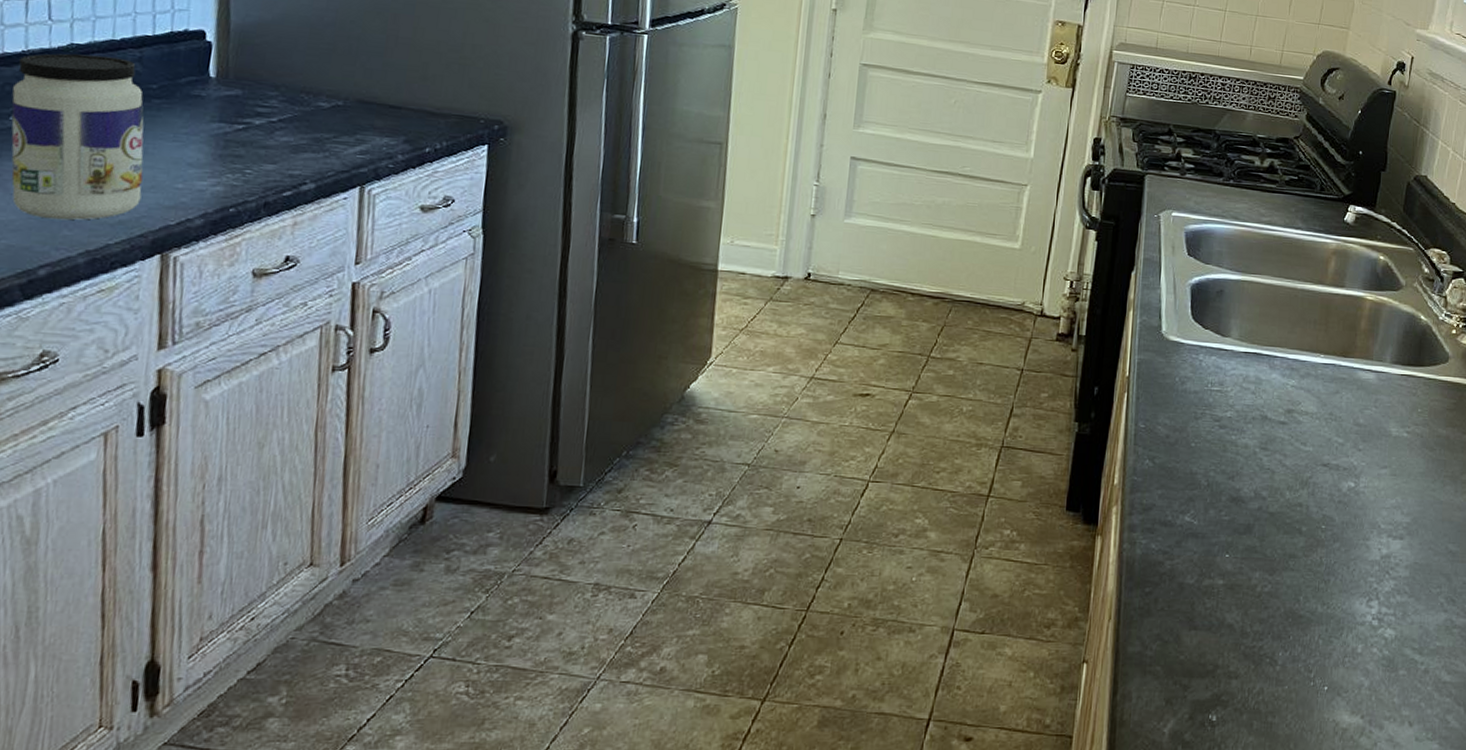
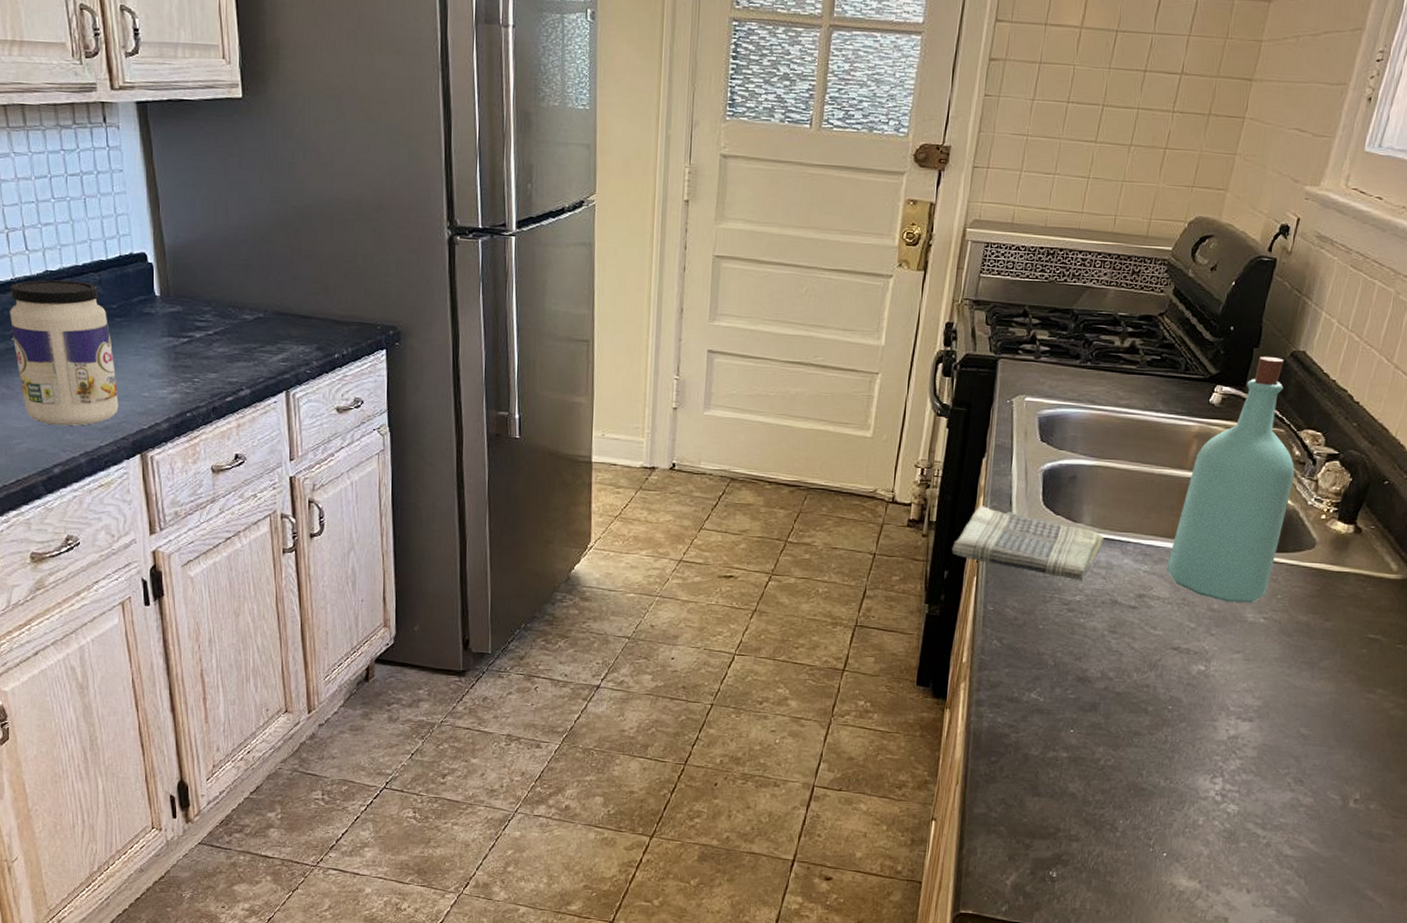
dish towel: none [1102,319,1252,397] -> present [952,506,1104,581]
bottle: none [1313,179,1426,417] -> present [1166,357,1295,603]

